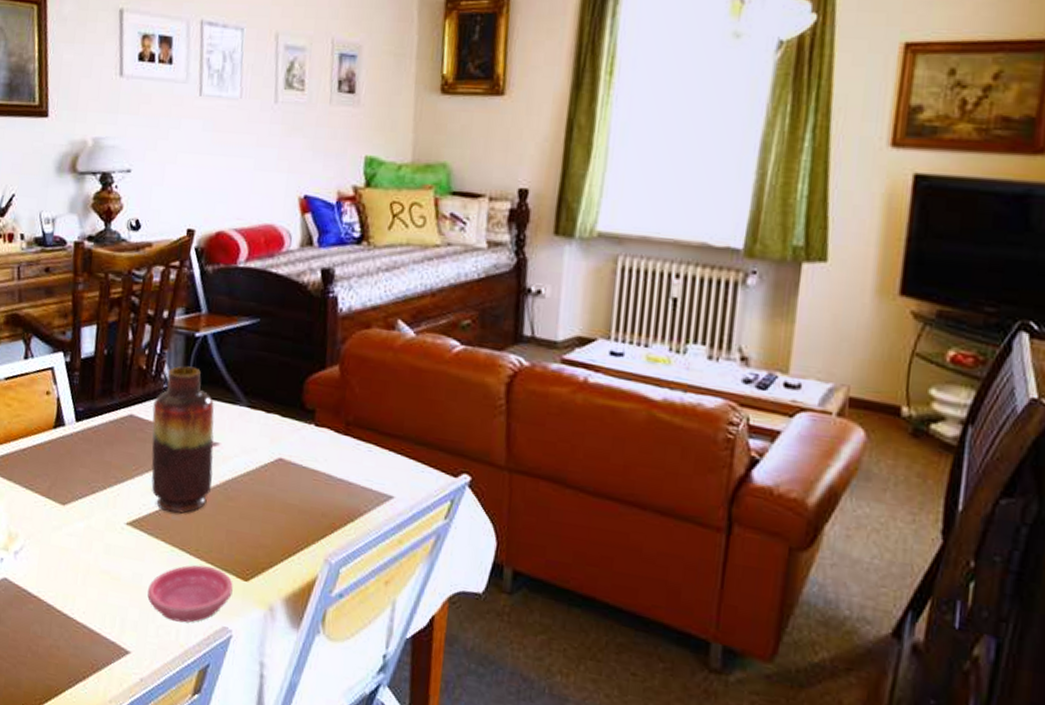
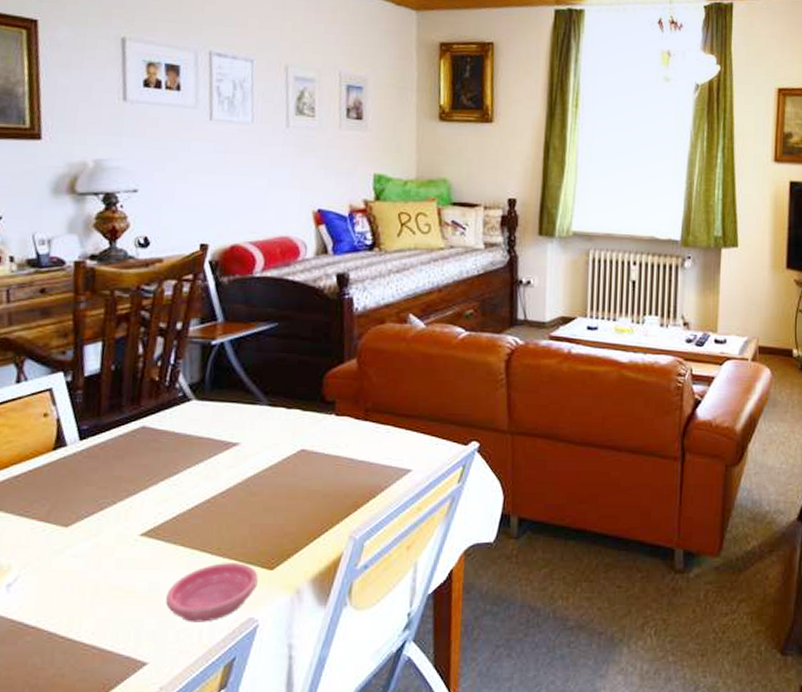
vase: present [151,366,214,514] -> none [166,373,235,517]

